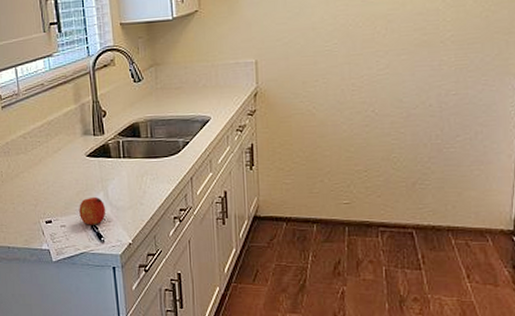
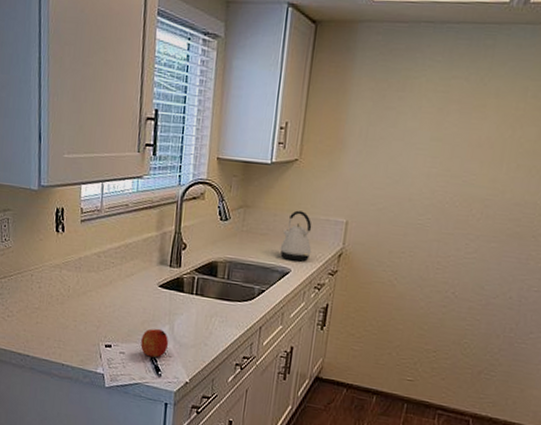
kettle: none [196,59,227,109] -> present [280,210,312,262]

